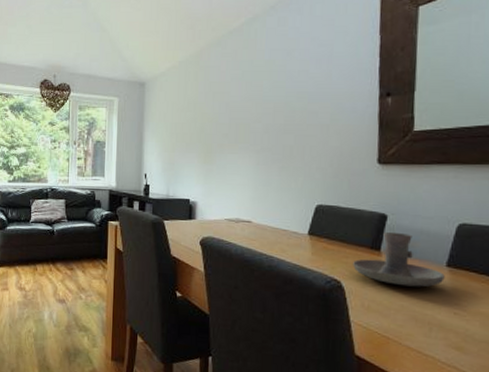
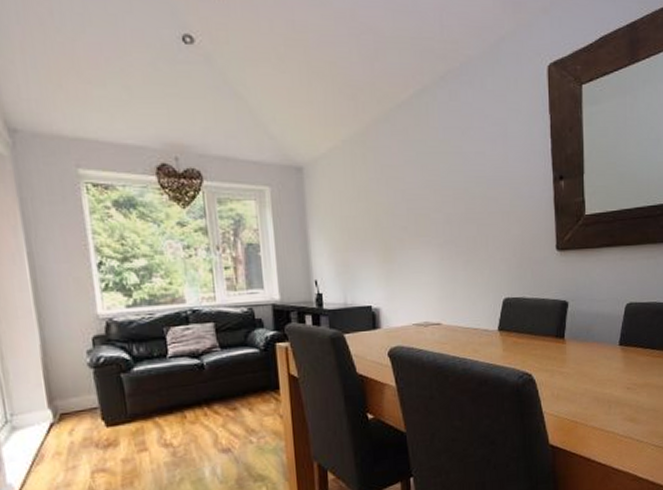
candle holder: present [353,232,445,287] -> none [541,318,618,370]

